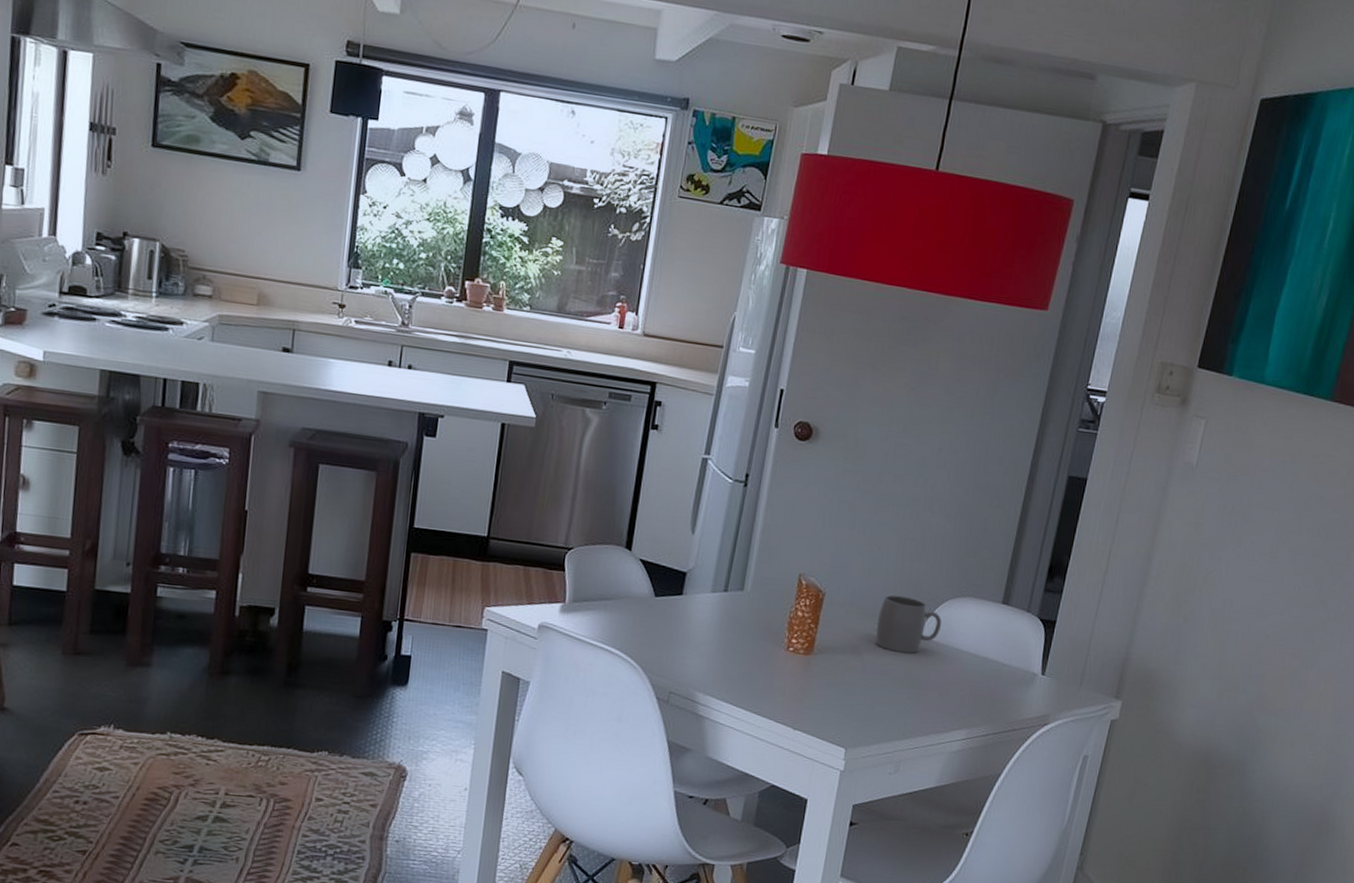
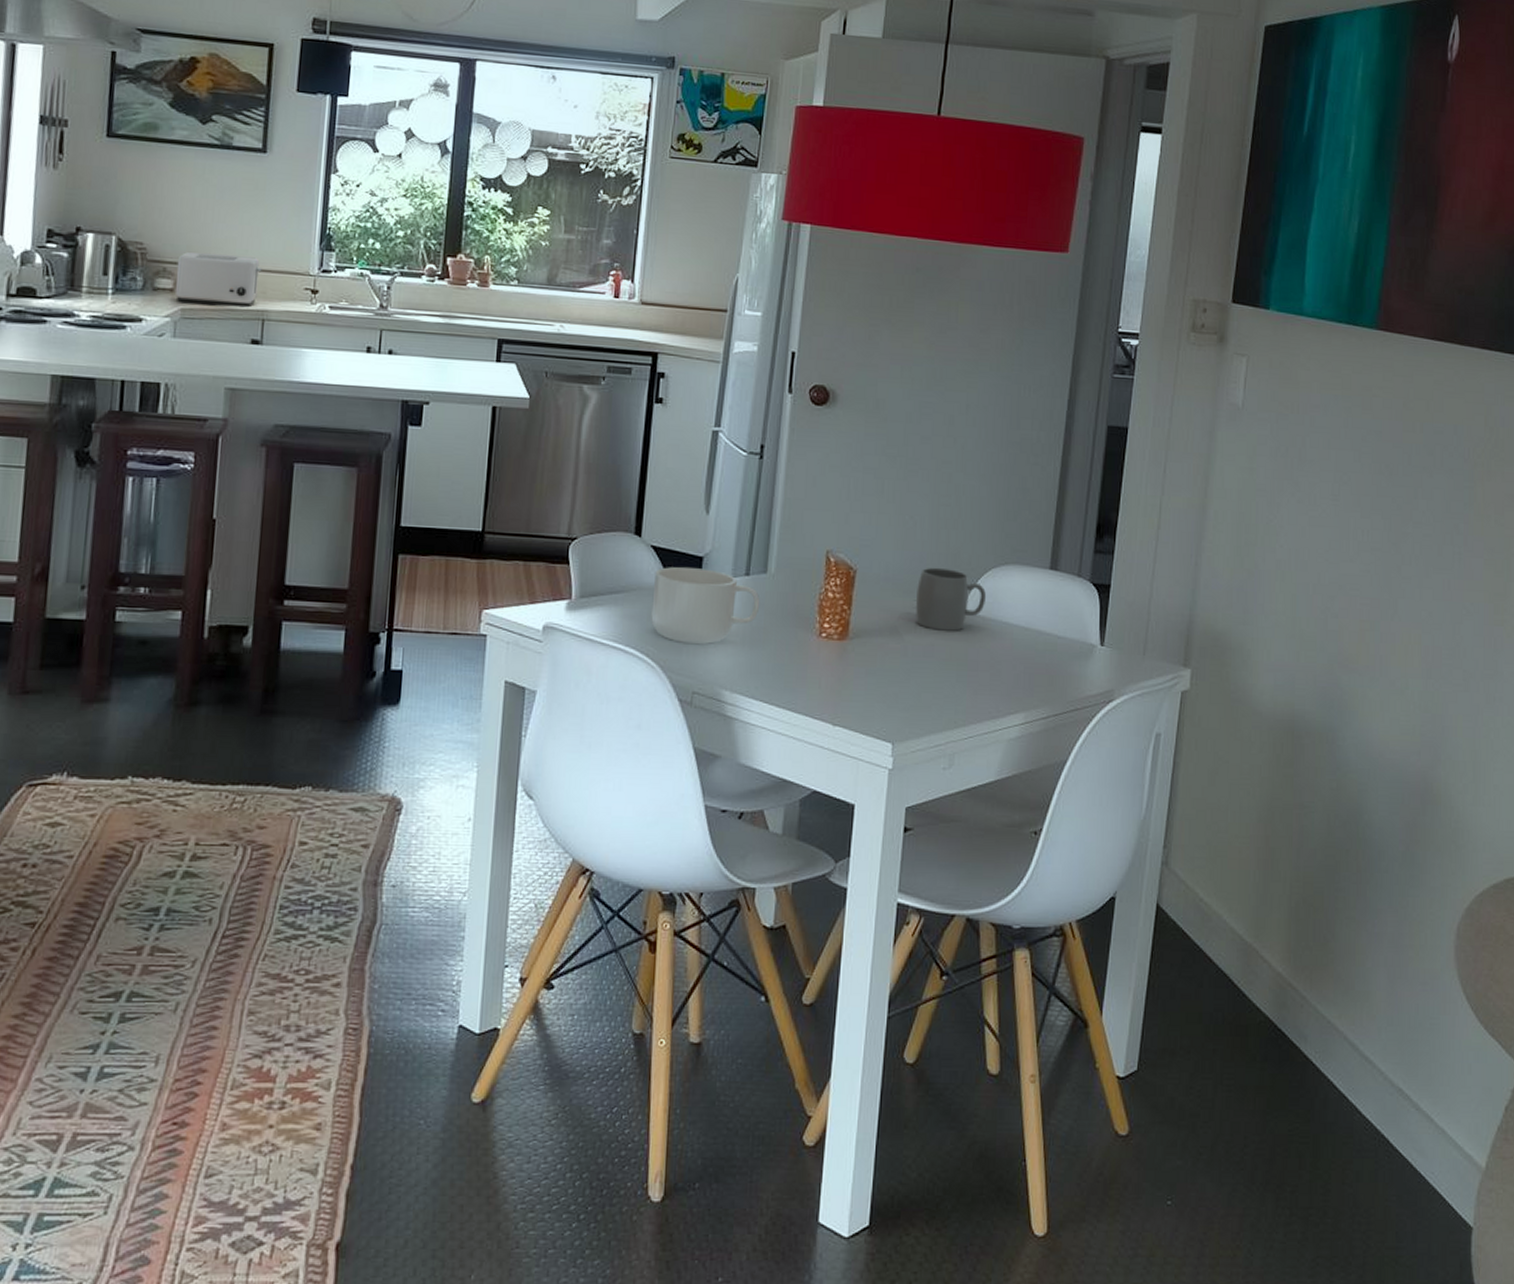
toaster: none [214,261,294,317] -> present [175,251,262,308]
cup: none [636,579,736,651] -> present [651,567,760,645]

